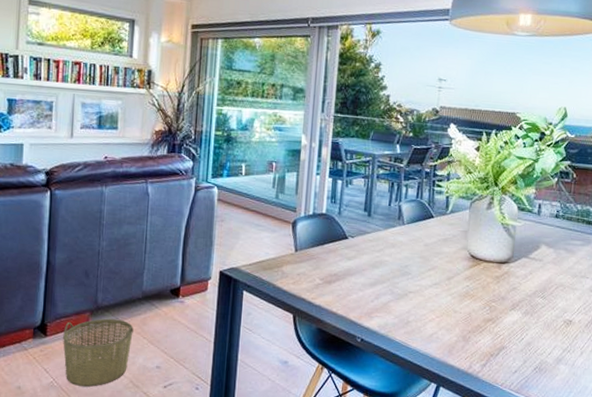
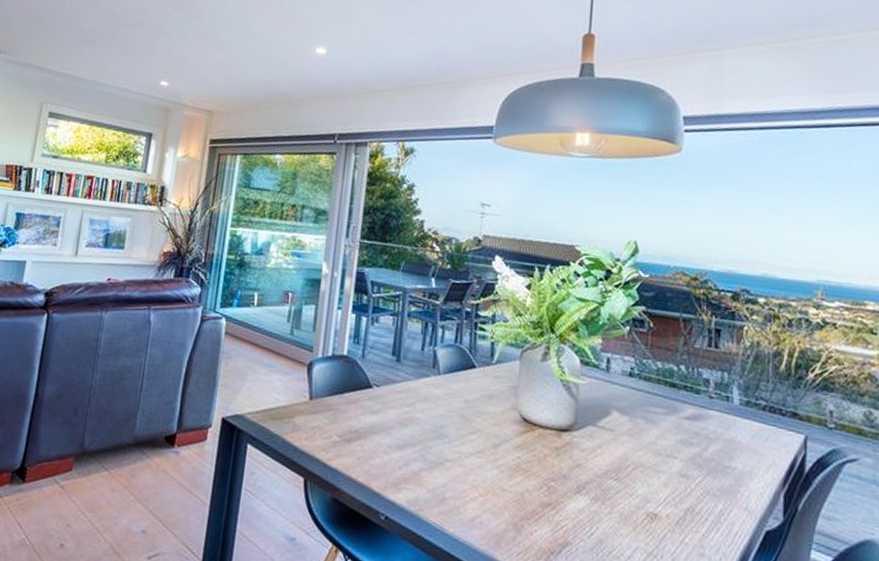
basket: present [63,318,134,387] -> none [40,466,120,550]

